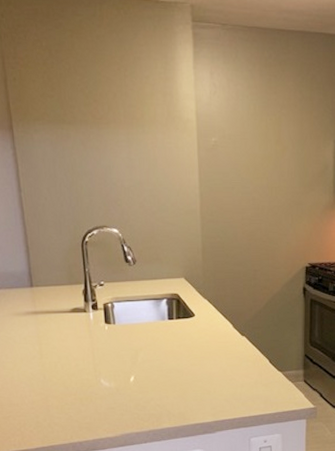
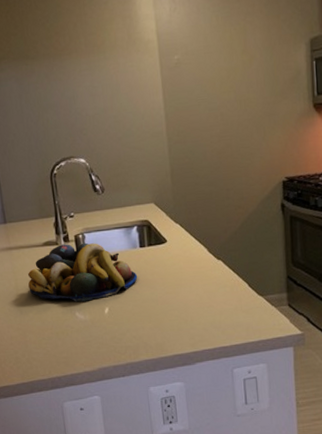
fruit bowl: none [53,312,165,369] -> present [28,243,138,302]

